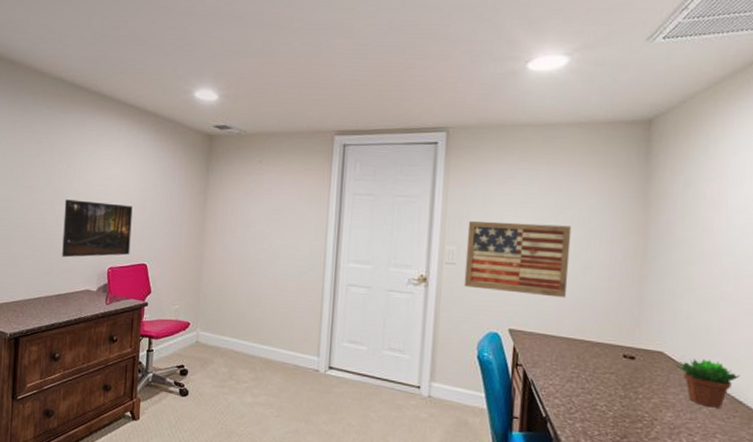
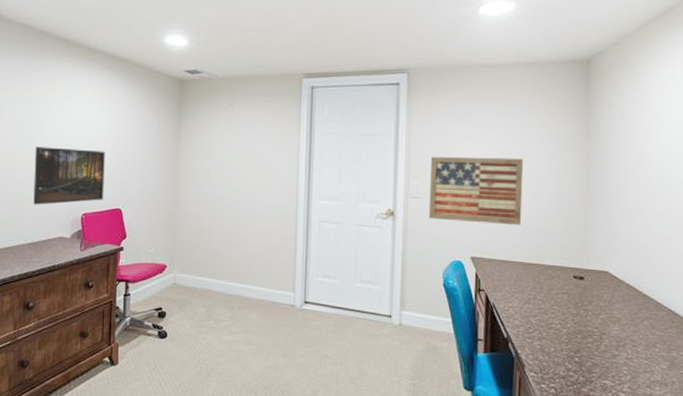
succulent plant: present [675,358,740,408] -> none [619,275,675,320]

